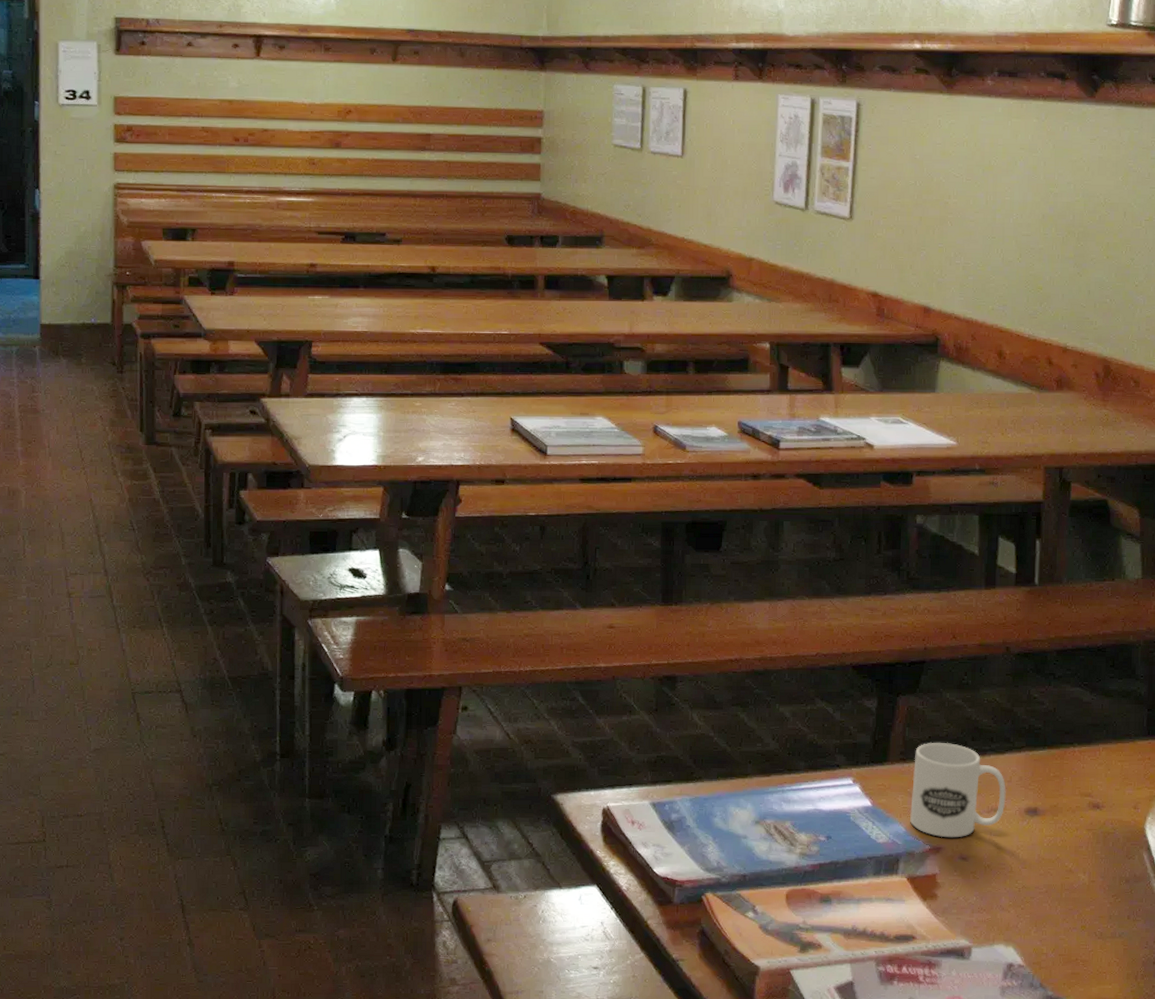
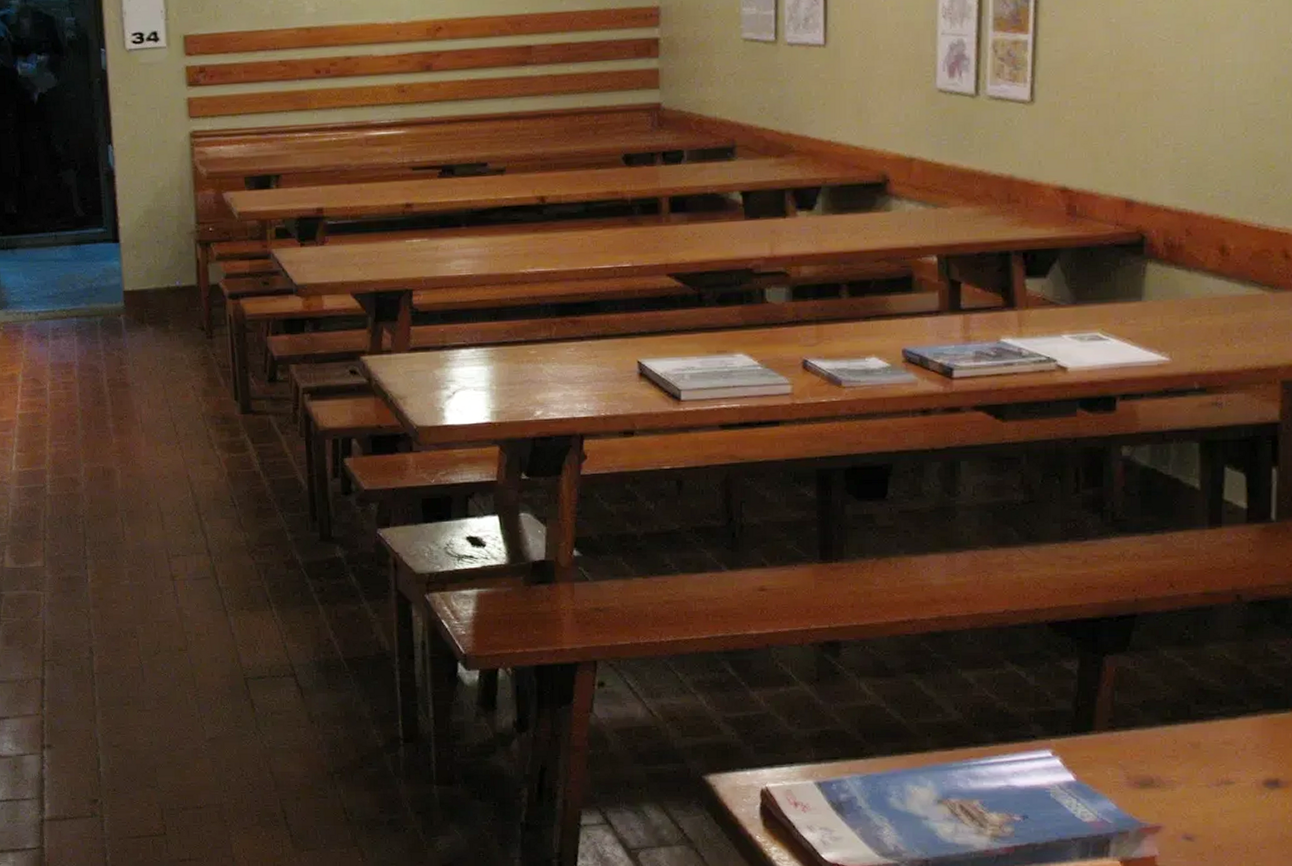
mug: present [910,743,1006,838] -> none [1122,707,1239,815]

